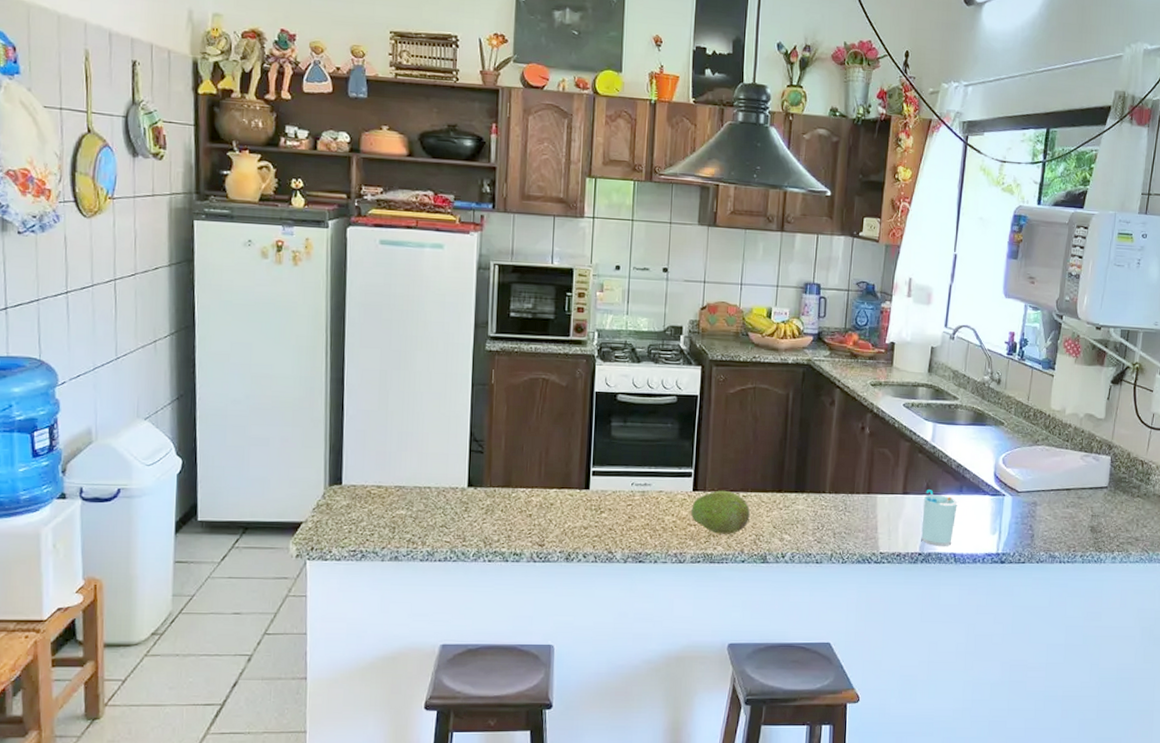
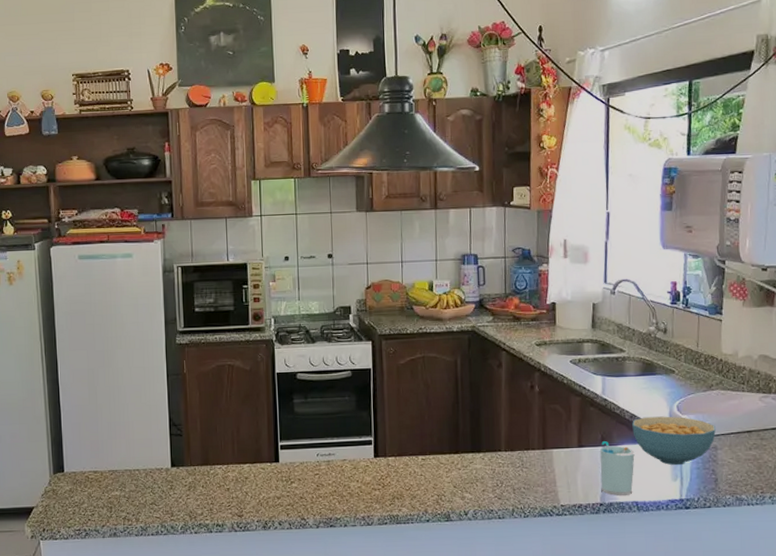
fruit: present [690,490,750,534] -> none [374,455,430,496]
cereal bowl: none [957,467,1037,519] -> present [632,416,716,466]

